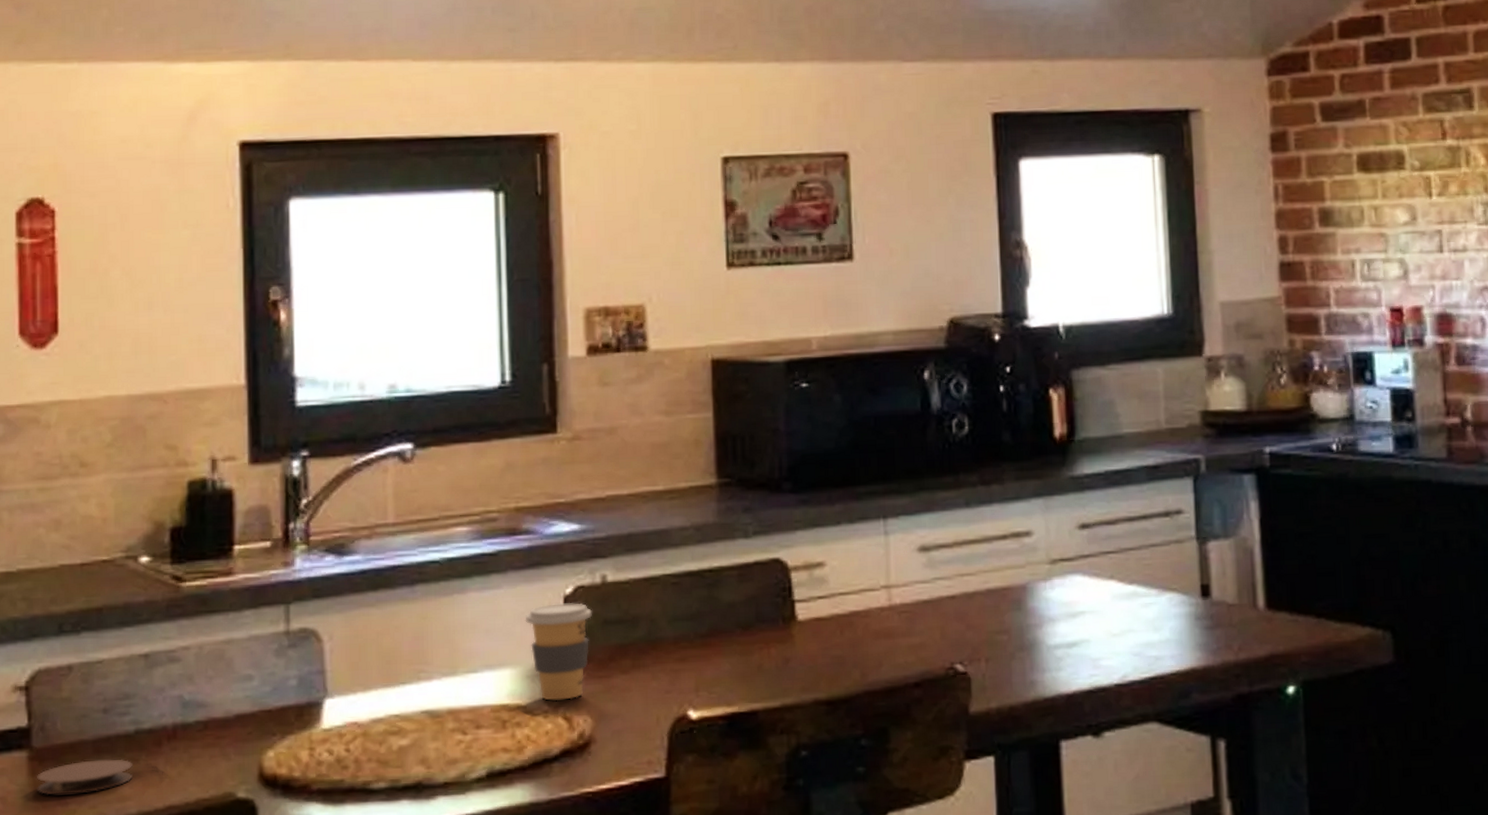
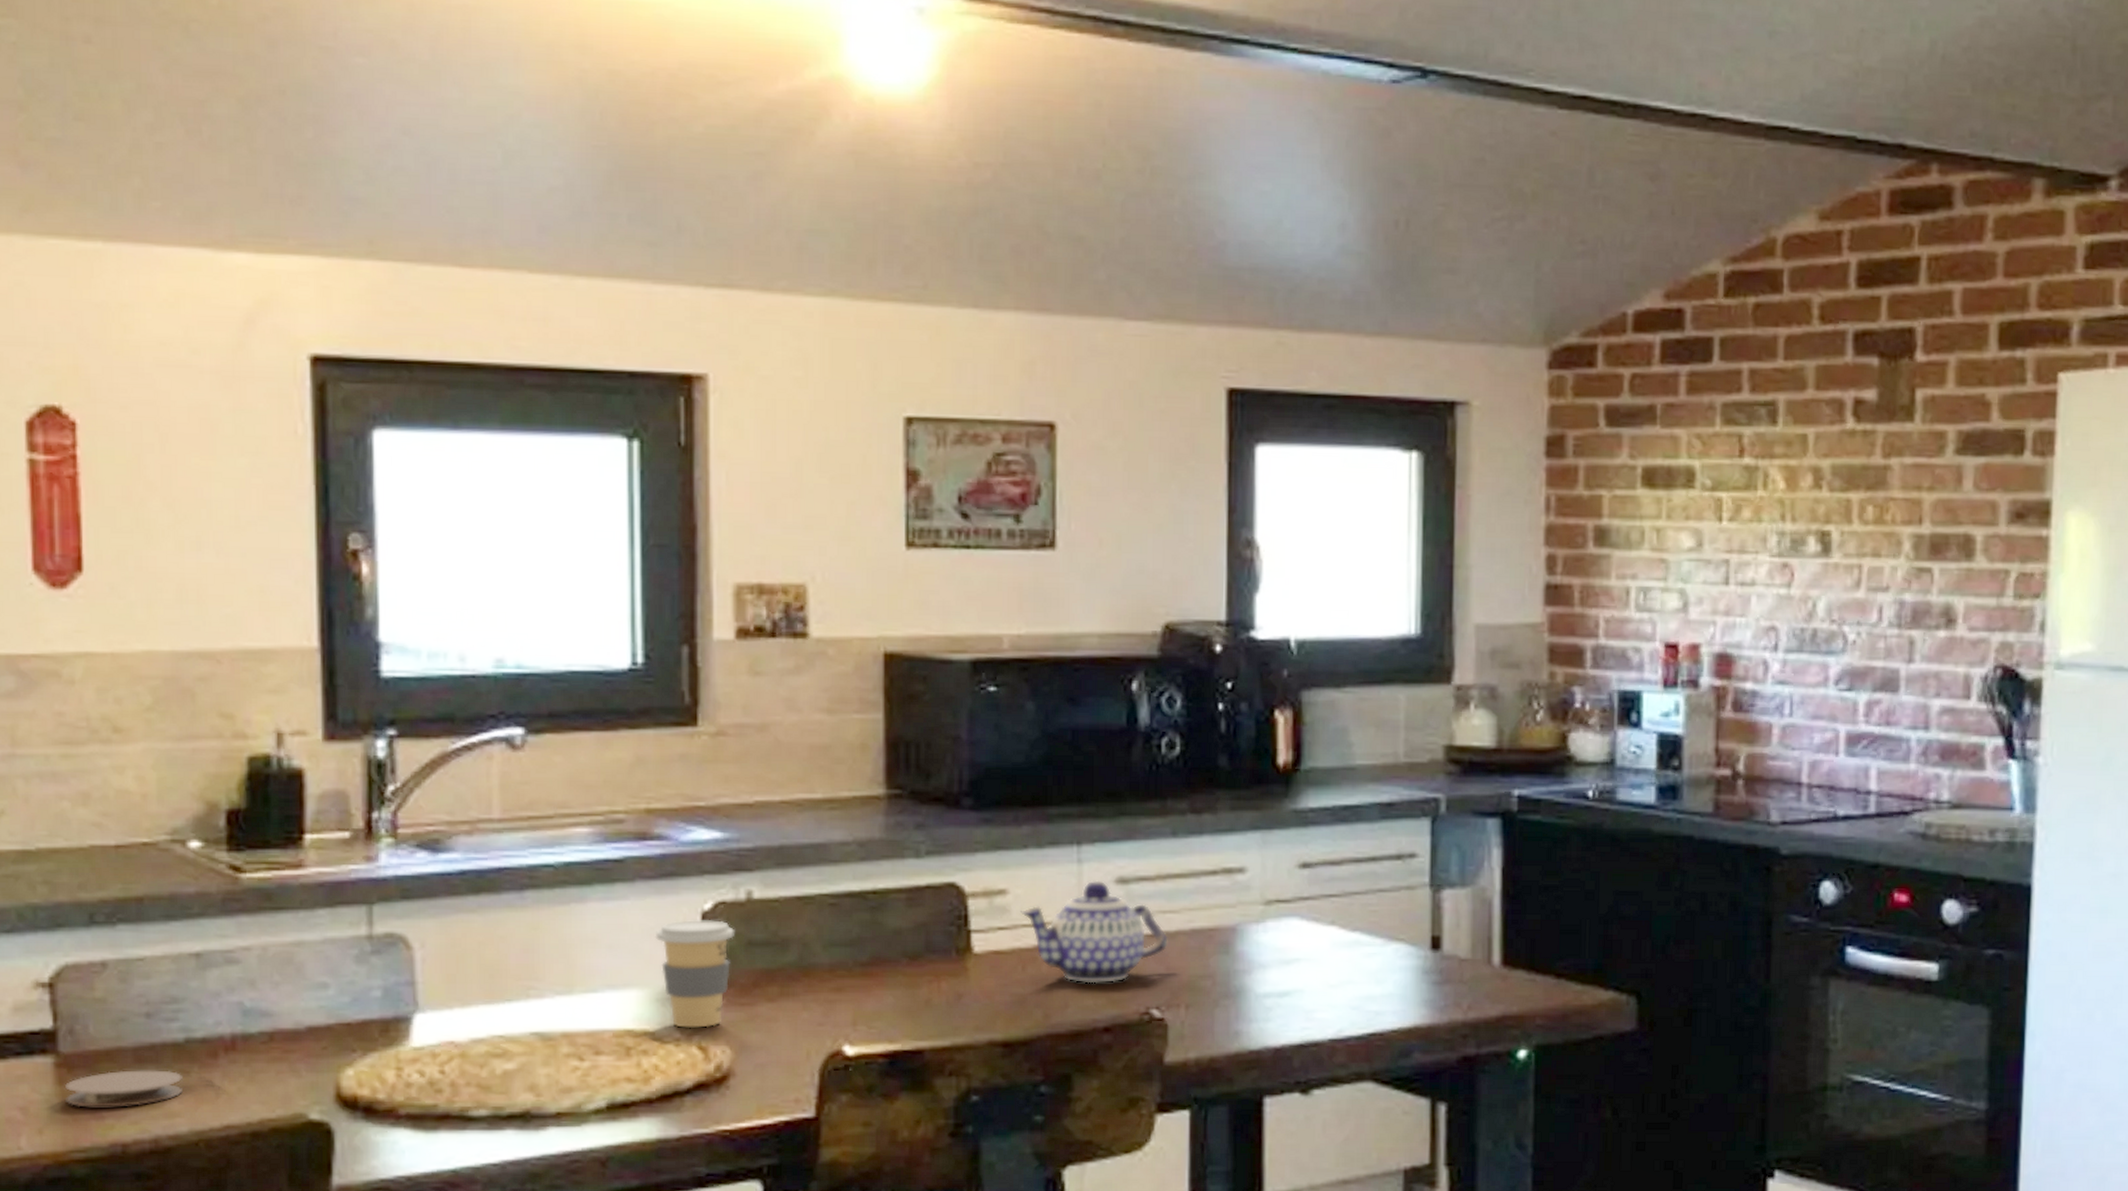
teapot: none [837,549,967,644] -> present [1021,880,1168,984]

